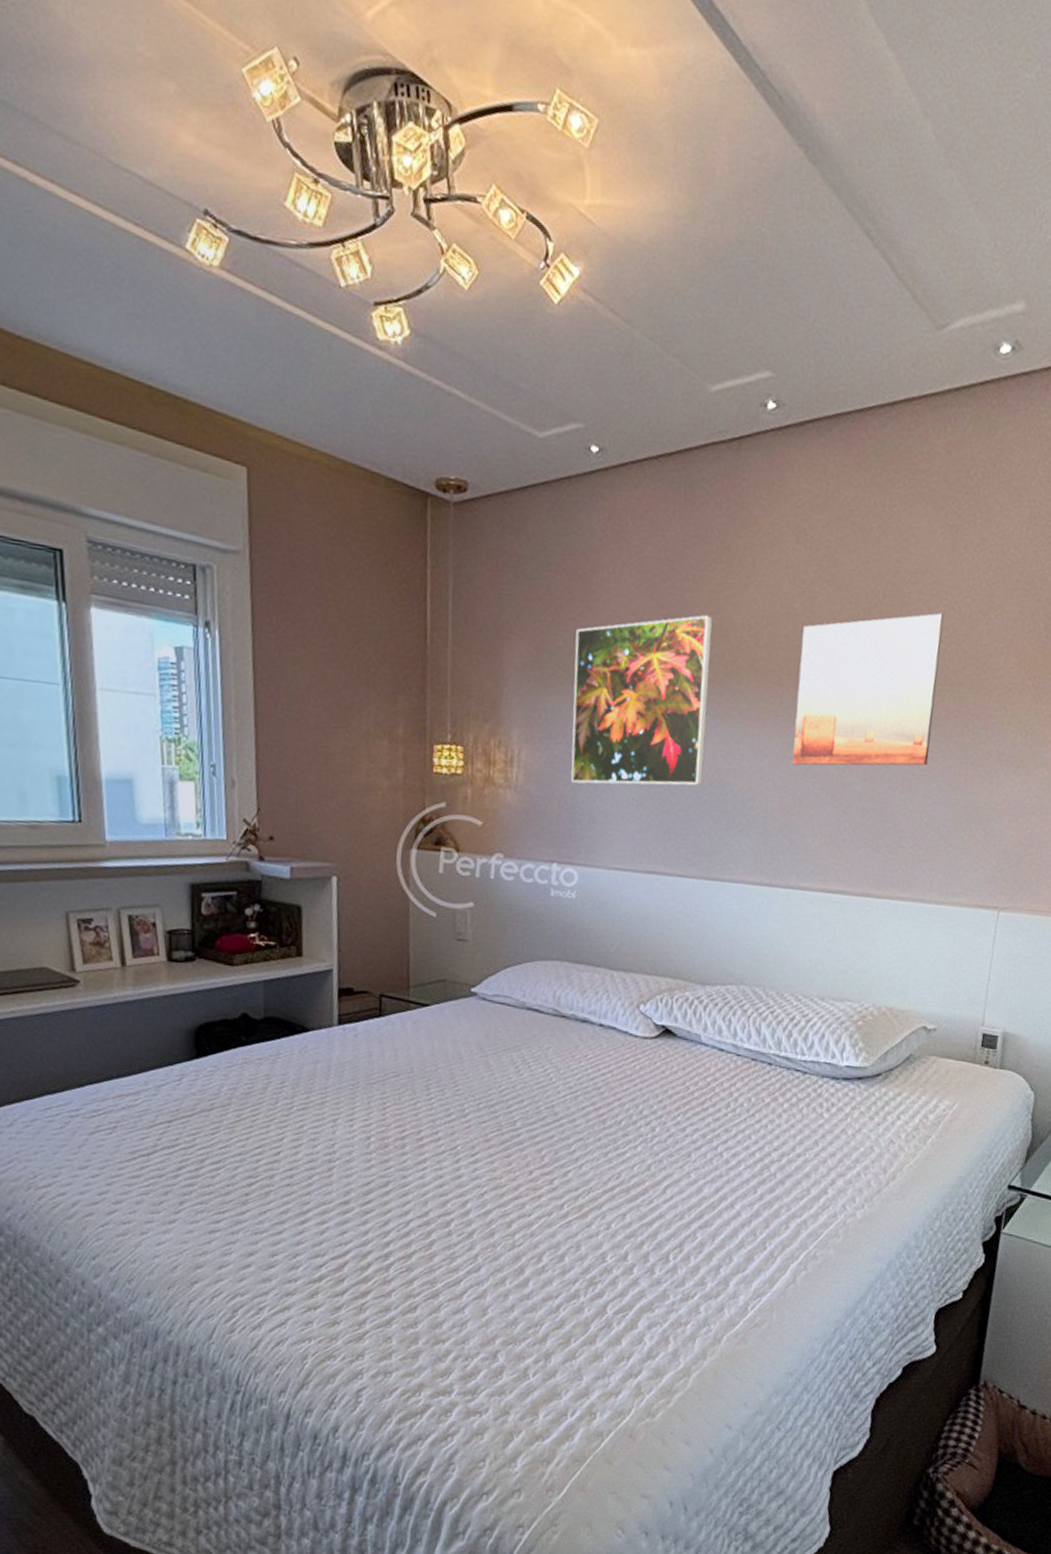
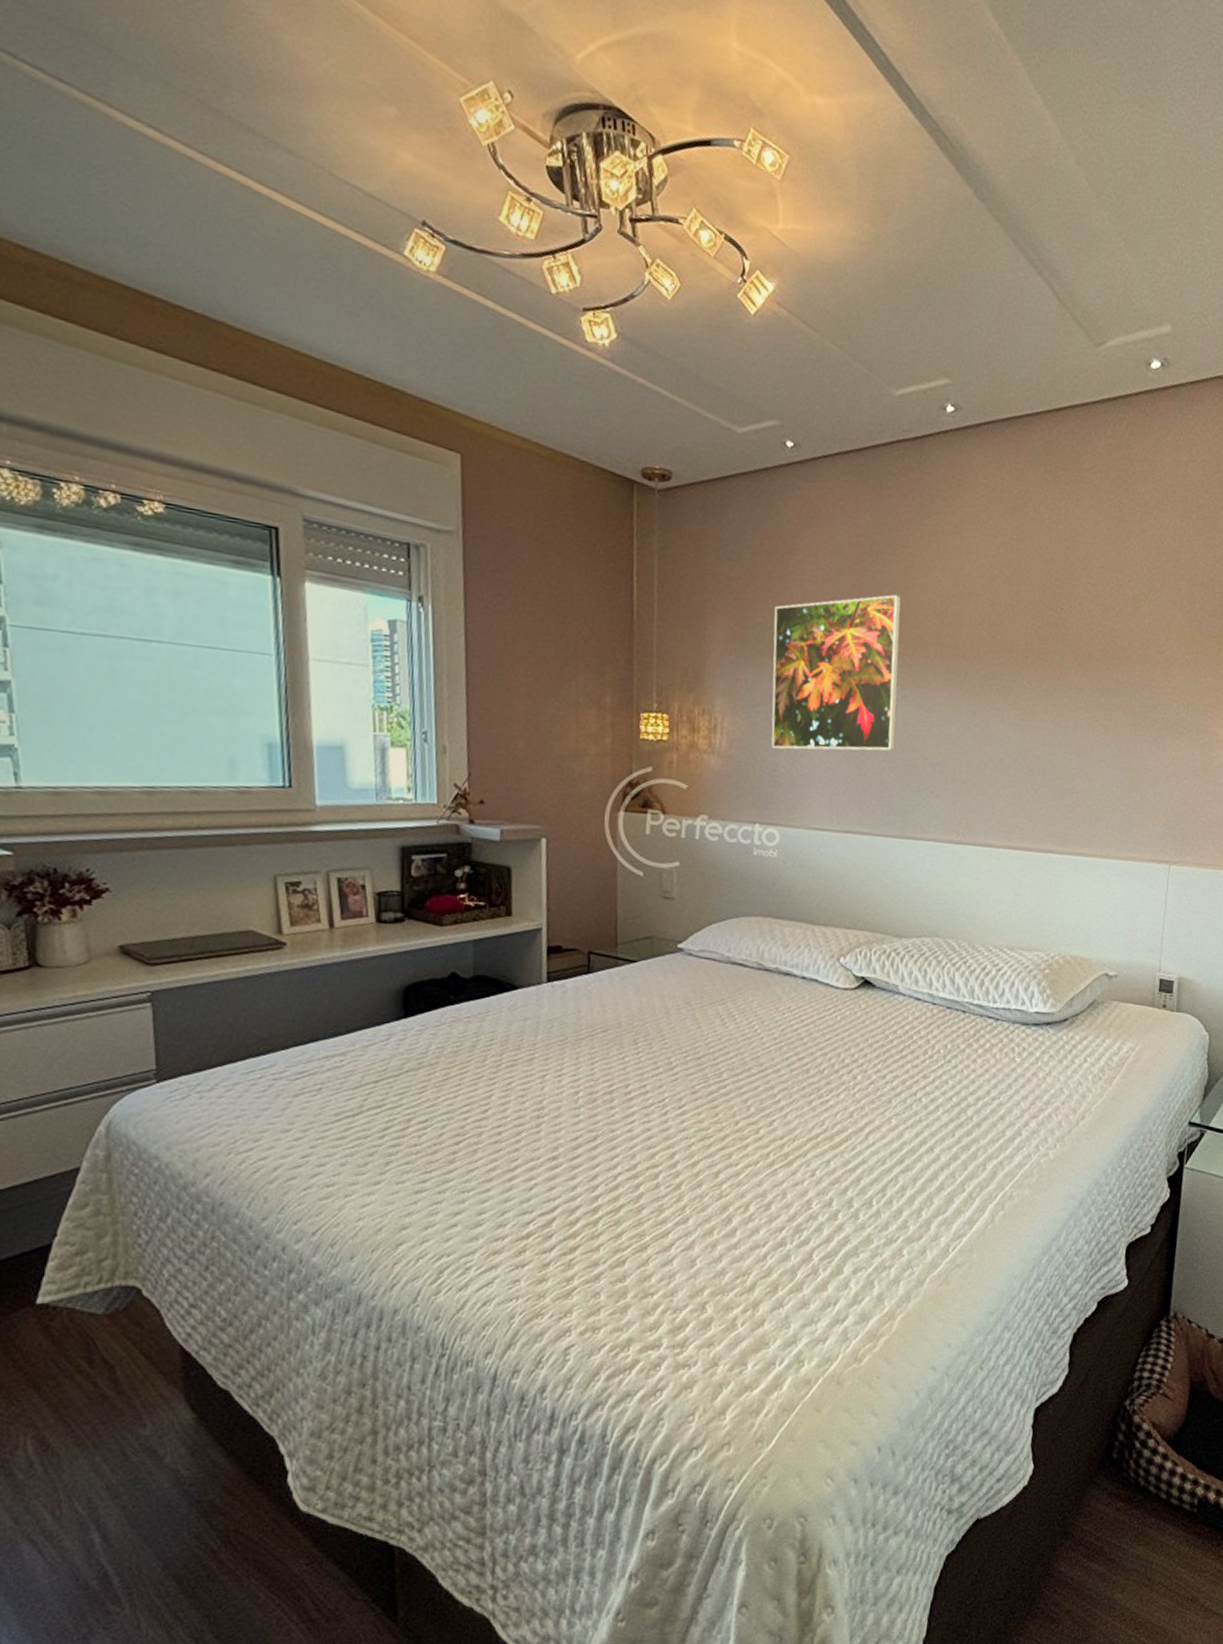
wall art: present [792,613,944,766] -> none [977,595,1111,733]

